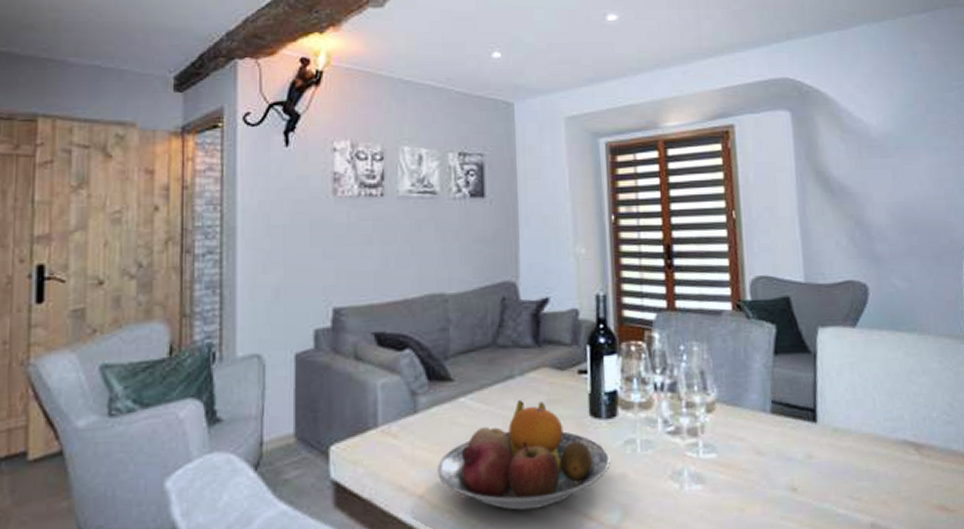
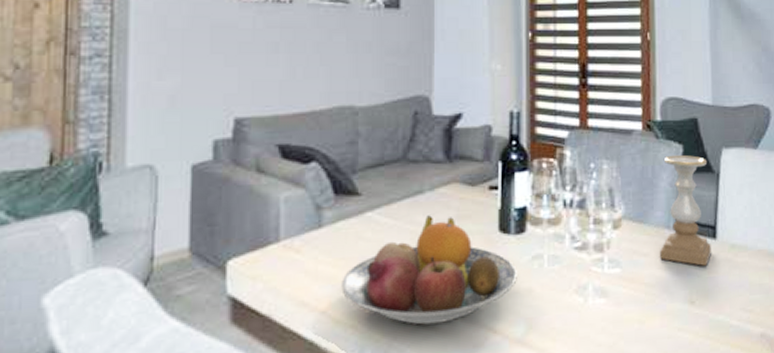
candle holder: none [756,334,812,451] -> present [660,154,711,266]

